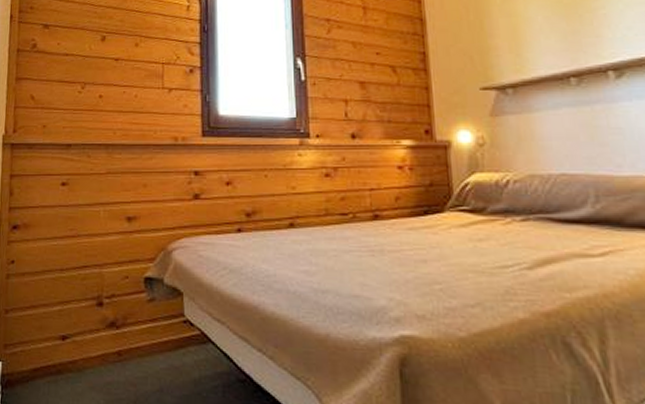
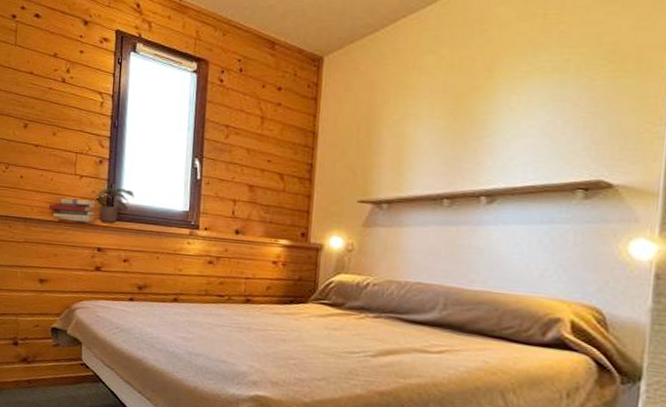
books: none [134,115,190,144] -> present [48,198,96,224]
potted plant: none [185,99,232,142] -> present [93,188,134,225]

